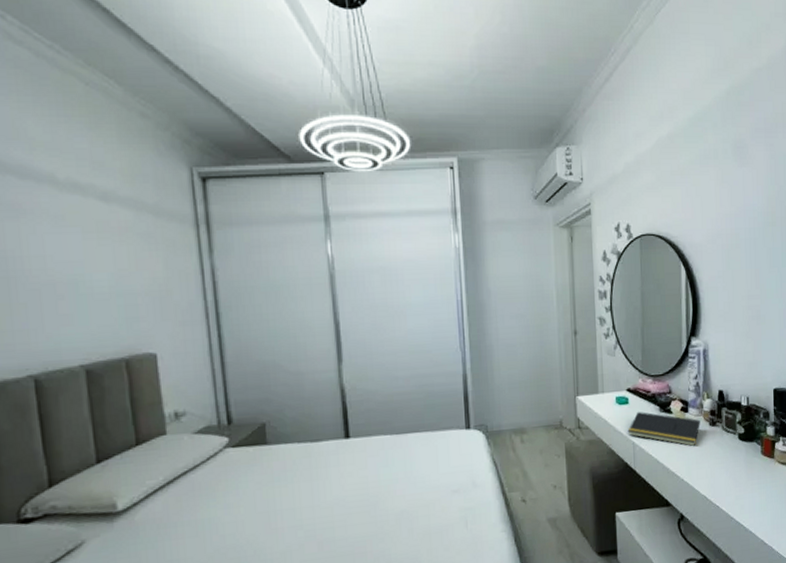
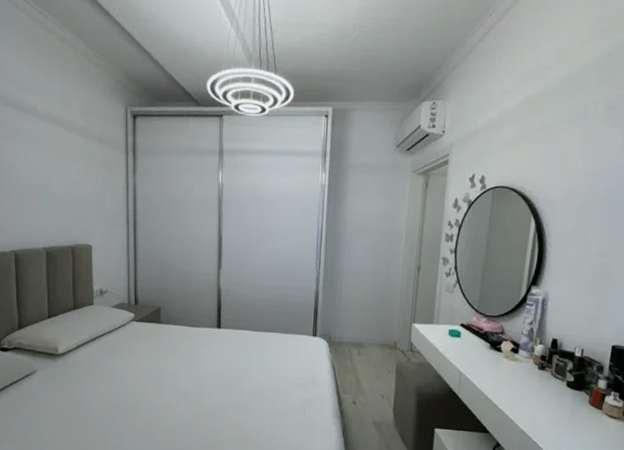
notepad: present [627,411,700,447] -> none [456,345,529,385]

